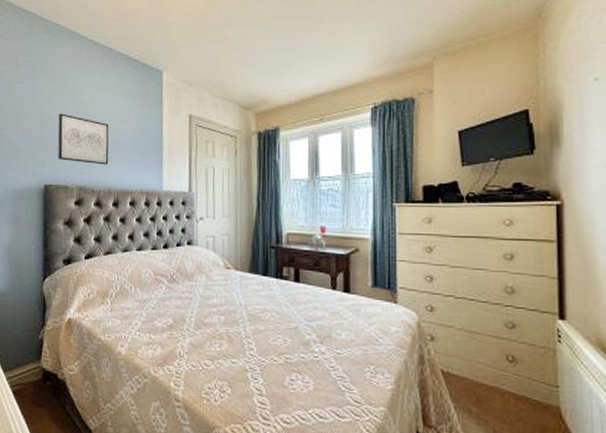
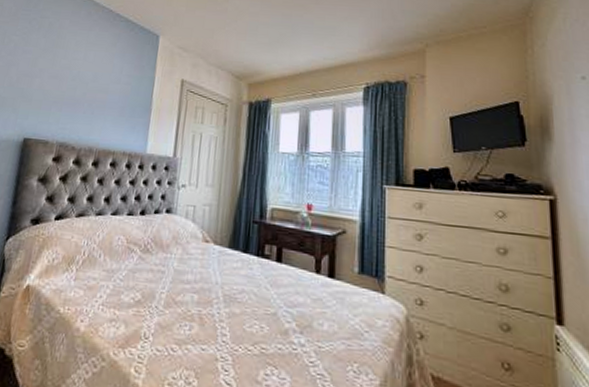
wall art: present [57,113,109,165] -> none [41,68,99,123]

